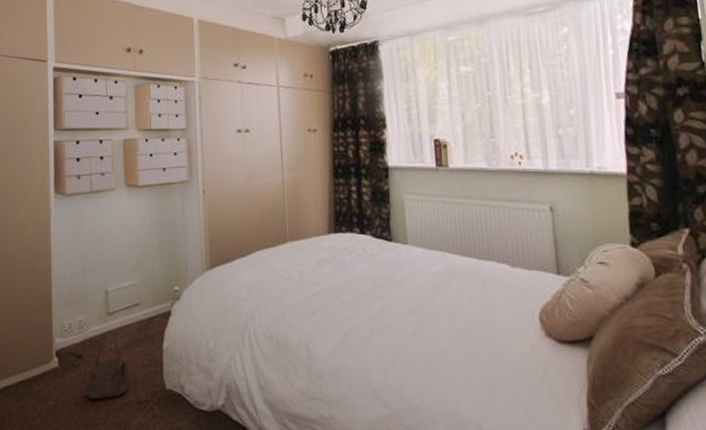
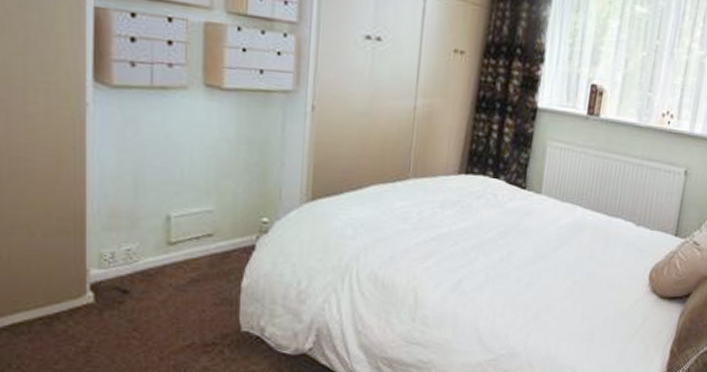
handbag: present [87,330,130,400] -> none [134,263,194,342]

